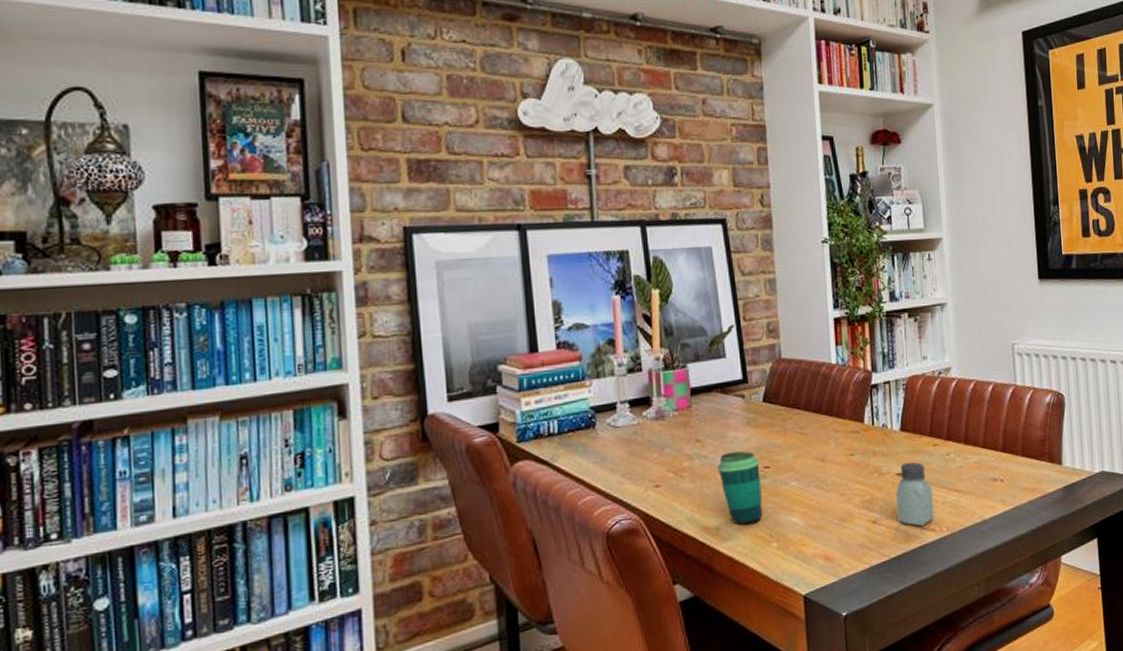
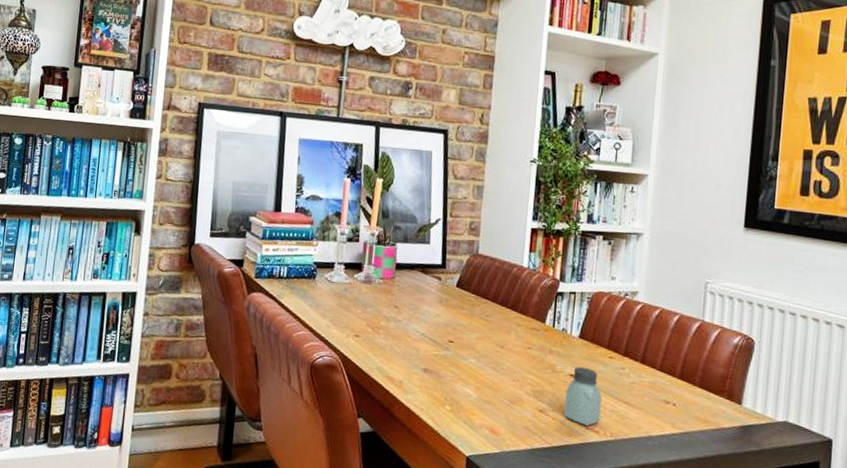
cup: present [717,450,763,525] -> none [408,322,446,386]

